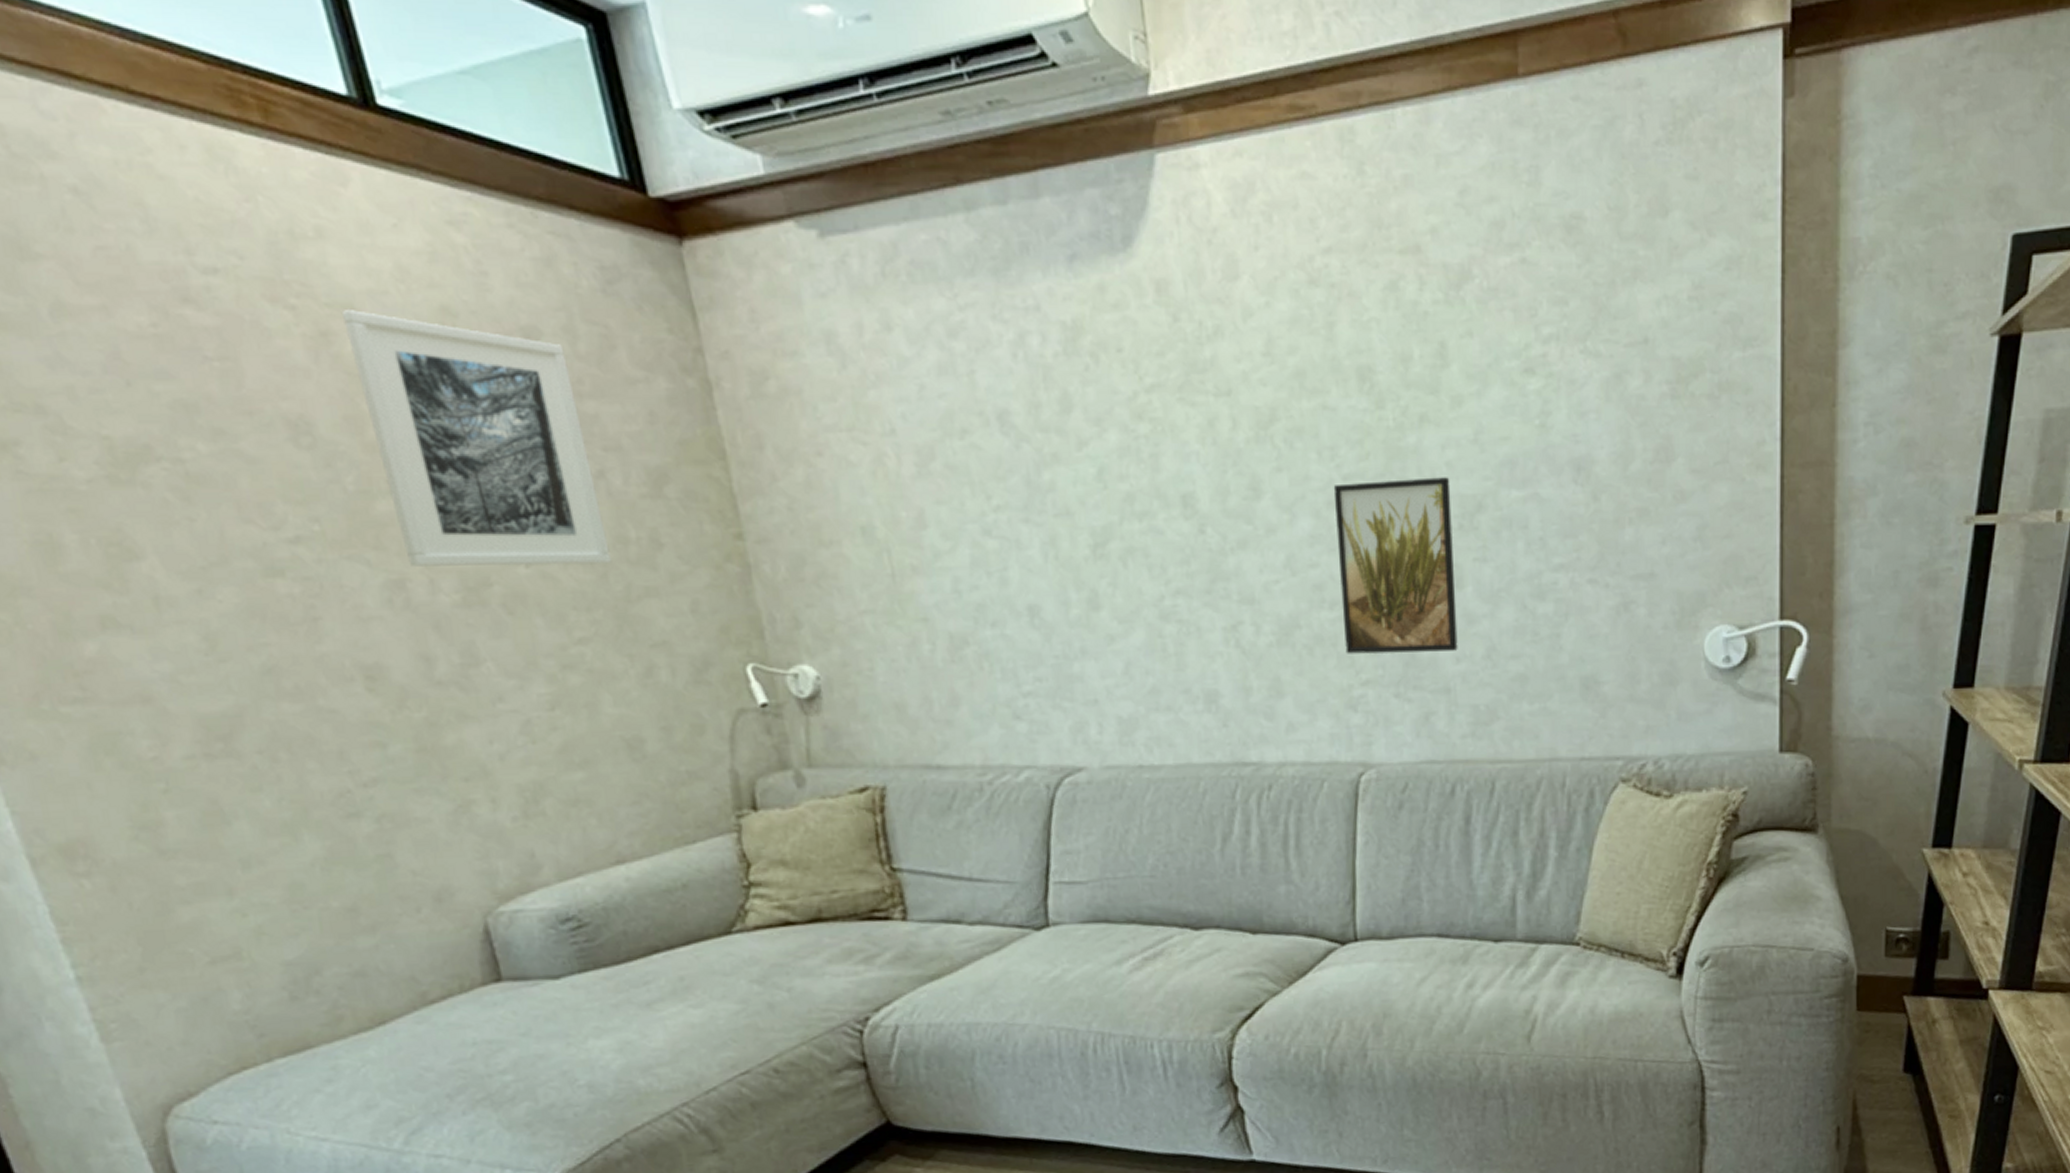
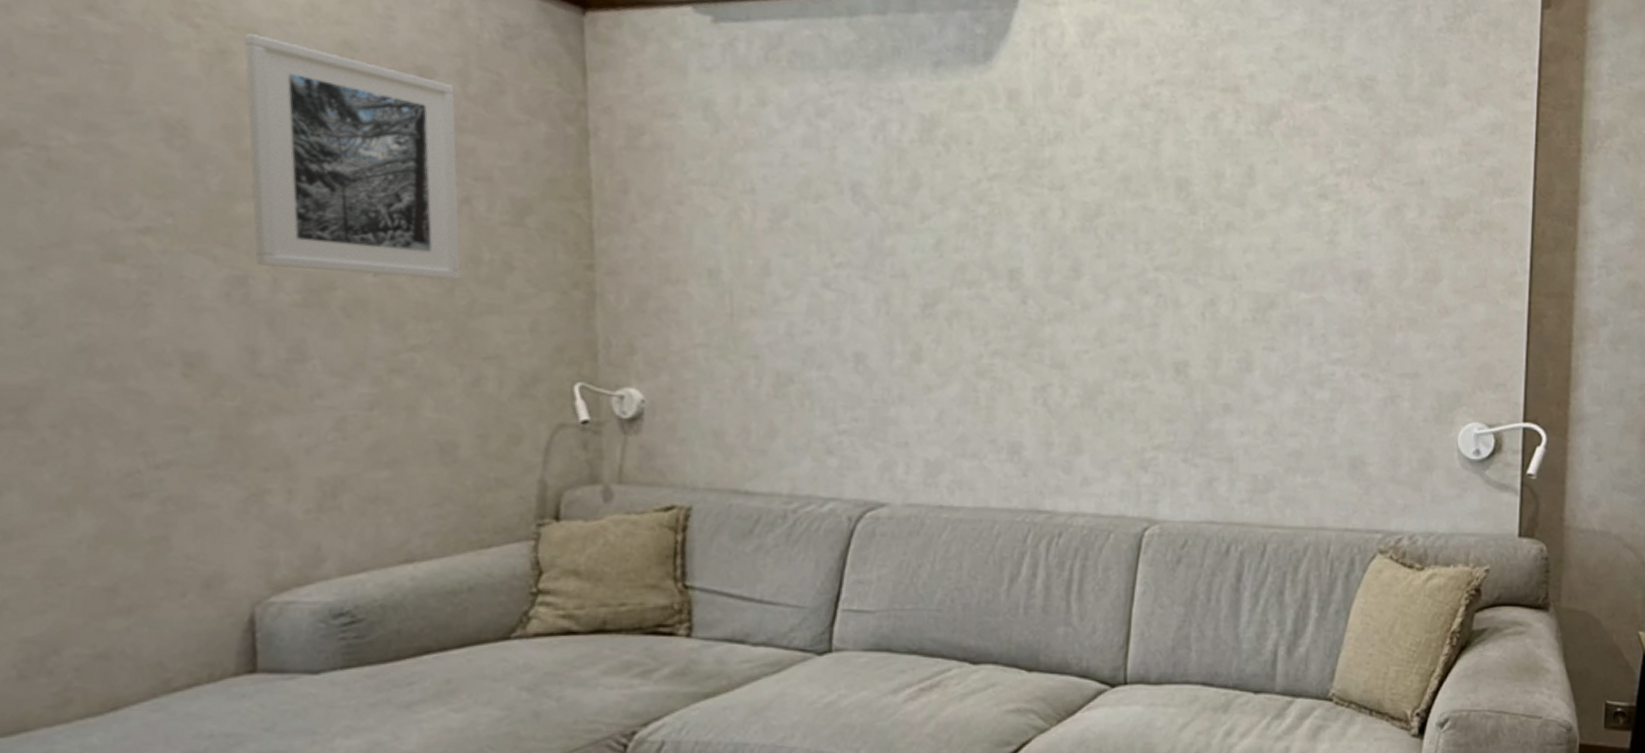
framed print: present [1333,477,1458,654] -> none [1142,273,1248,425]

